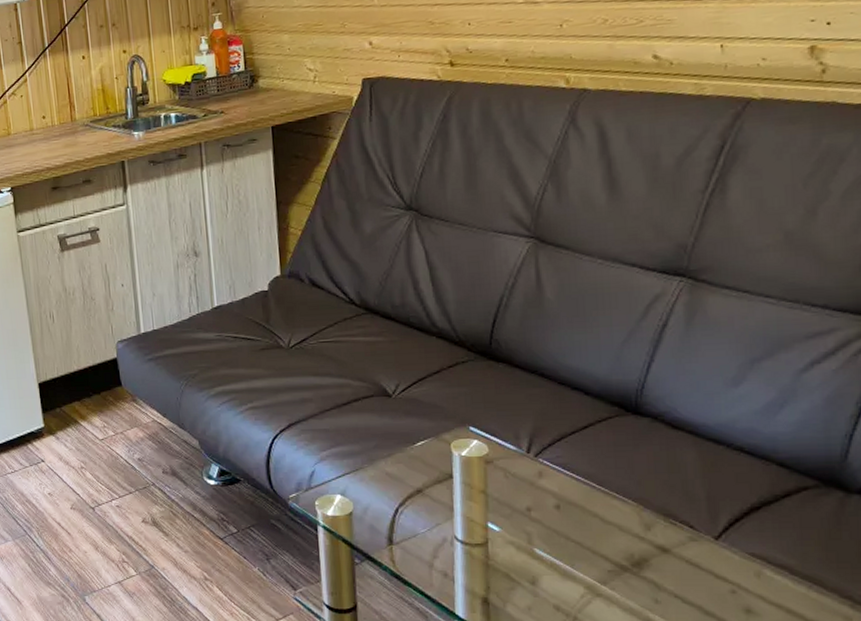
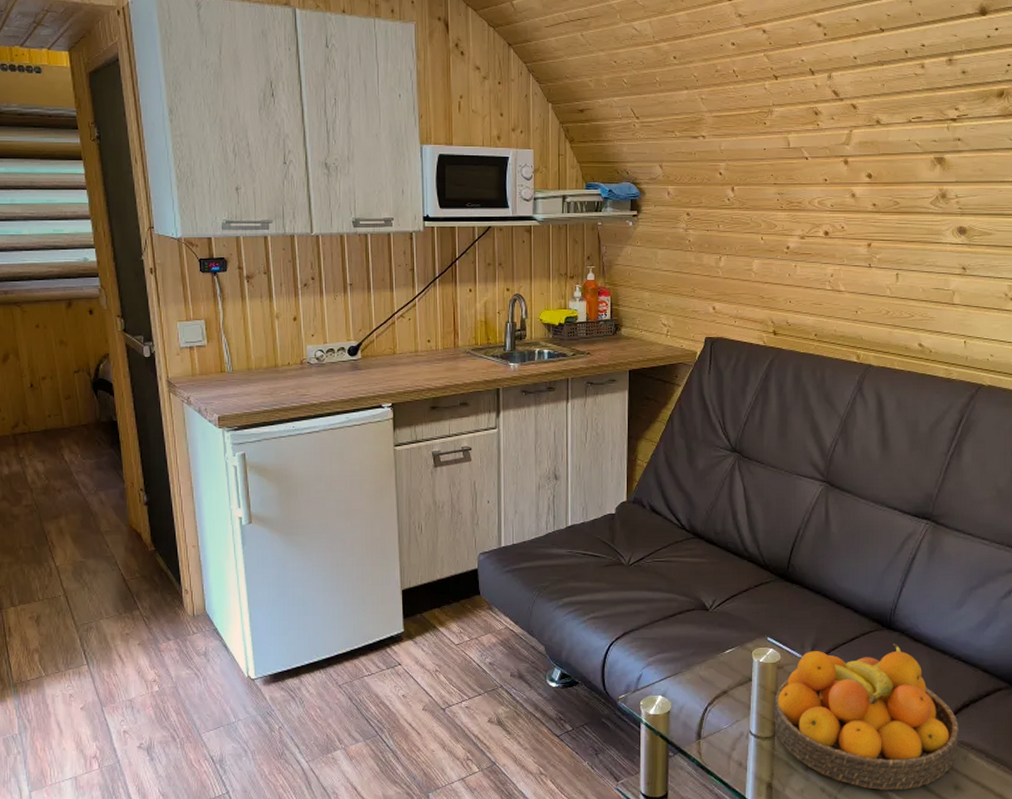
fruit bowl: none [483,432,749,612] -> present [773,644,960,791]

